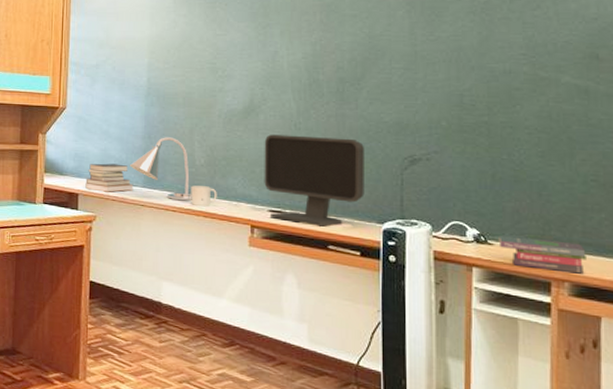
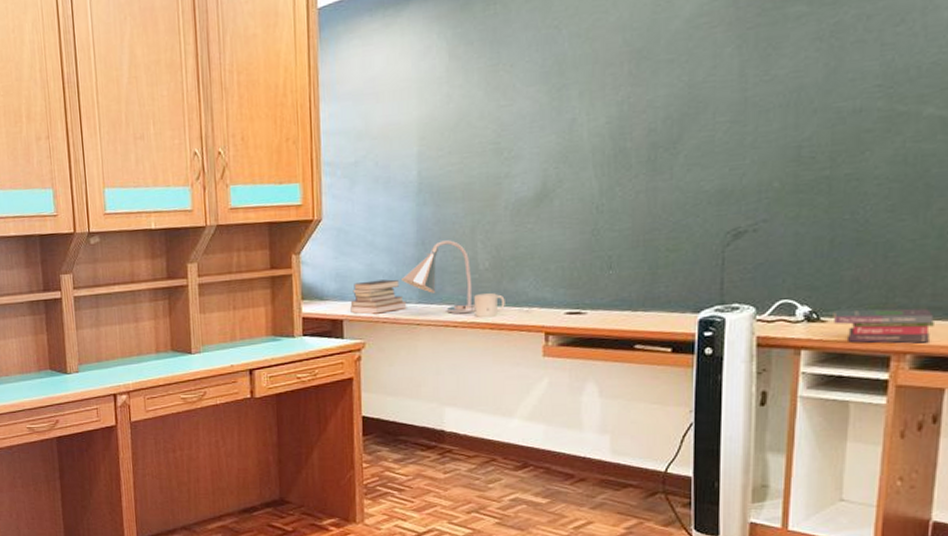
monitor: present [264,134,365,227] -> none [560,216,679,325]

